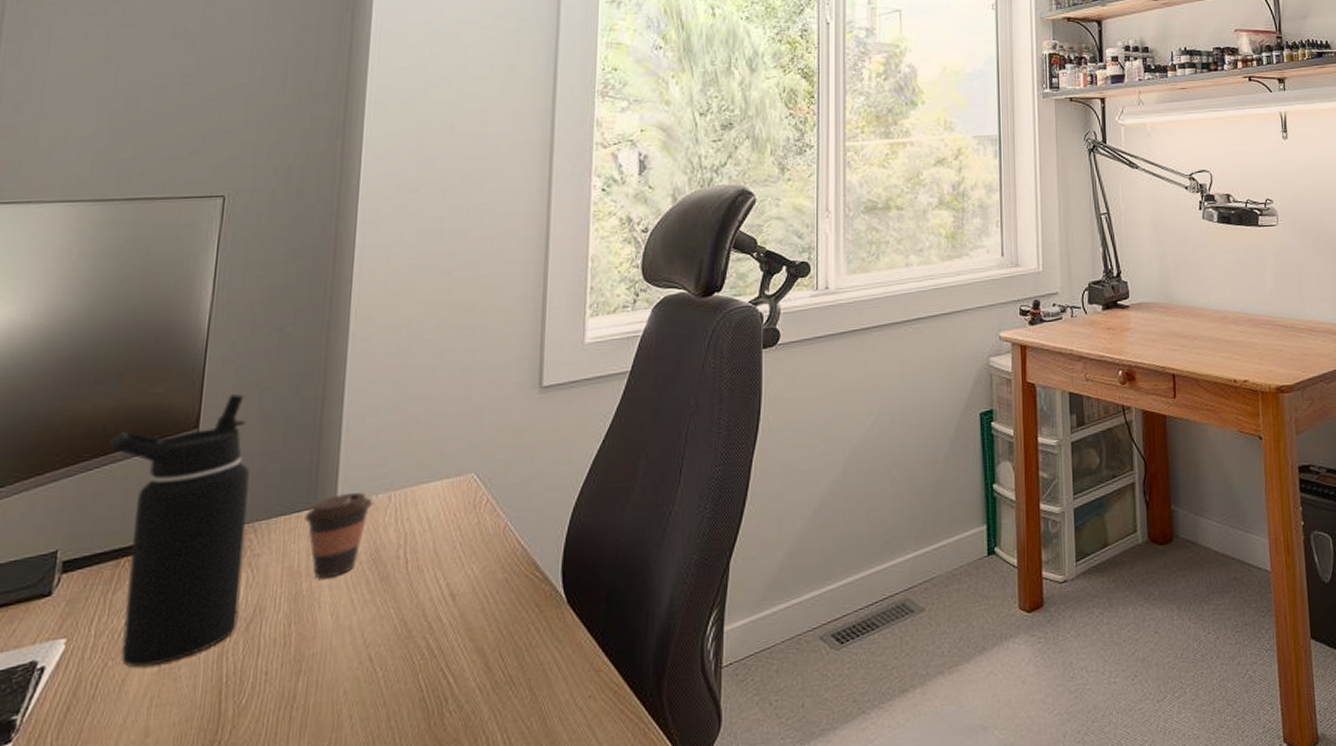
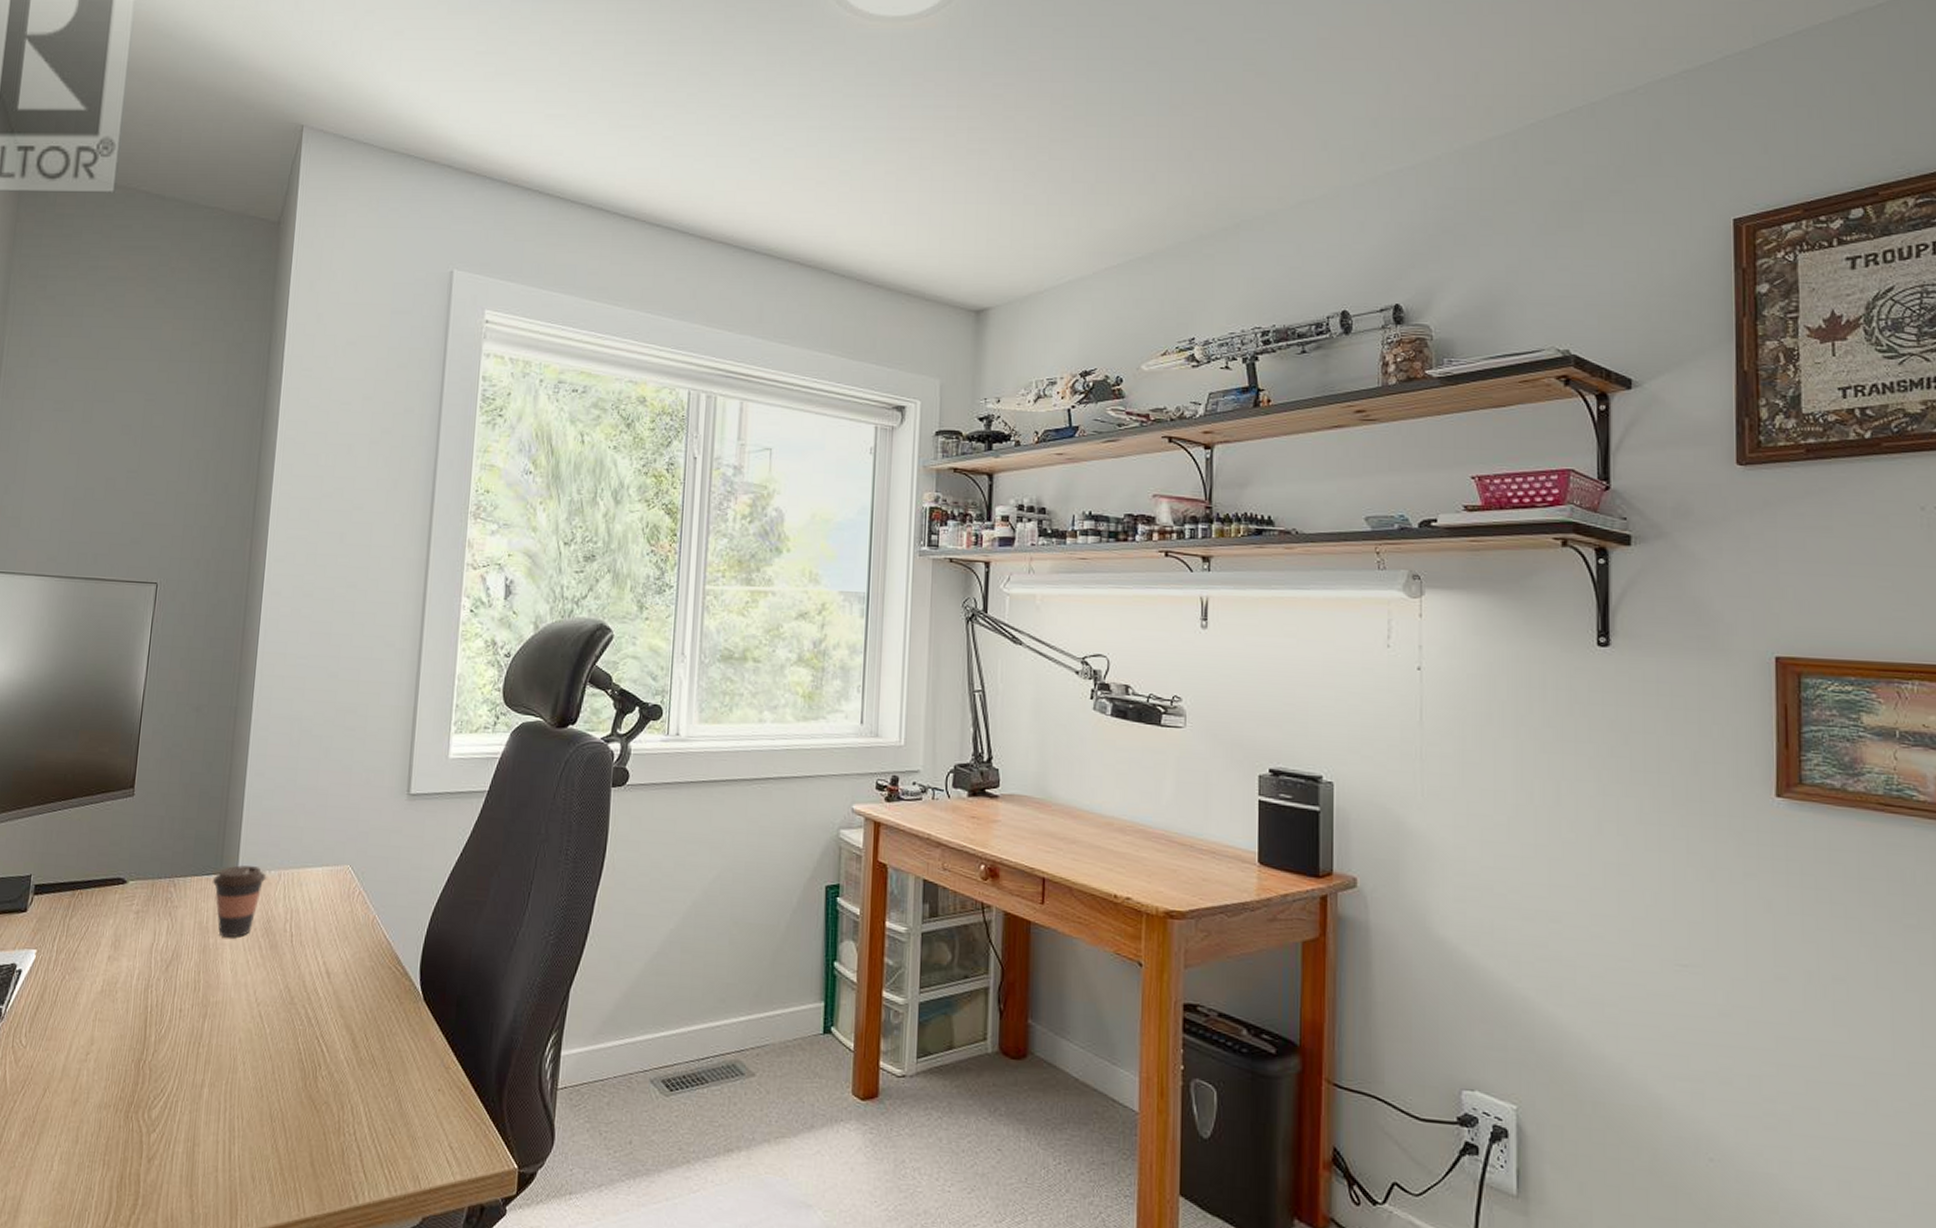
water bottle: present [108,394,250,668] -> none [68,762,172,987]

